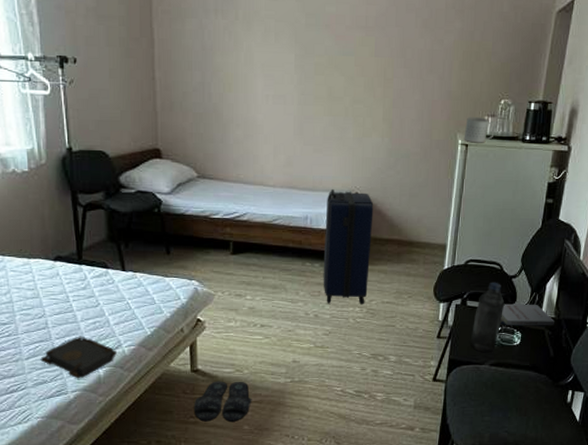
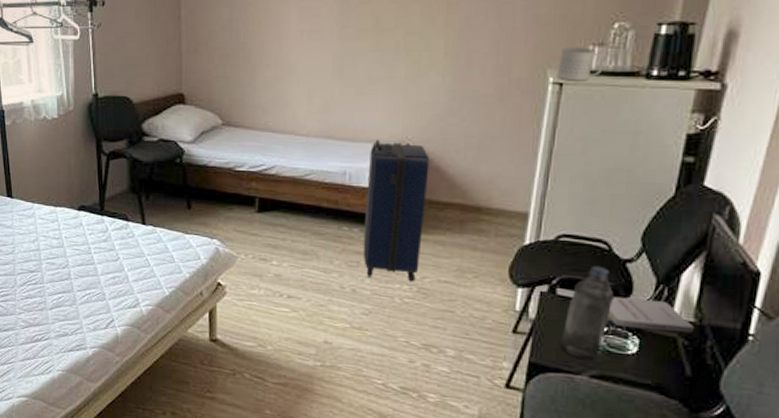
book: present [40,336,118,378] -> none [63,290,136,335]
slippers: present [193,381,252,422] -> none [211,354,276,404]

